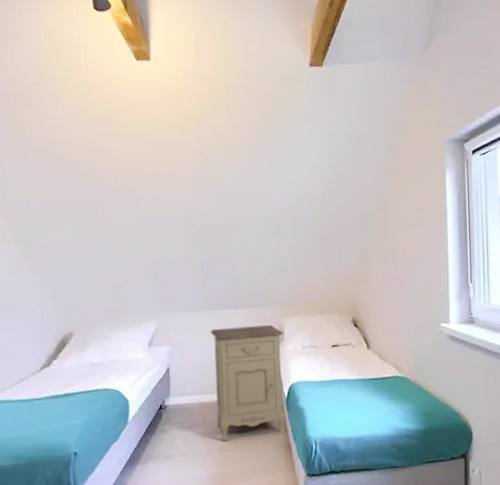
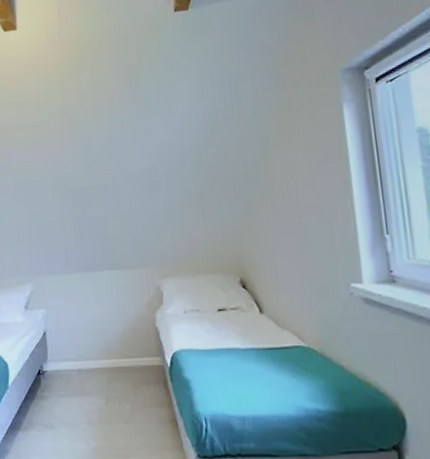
nightstand: present [210,324,286,442] -> none [84,286,170,412]

